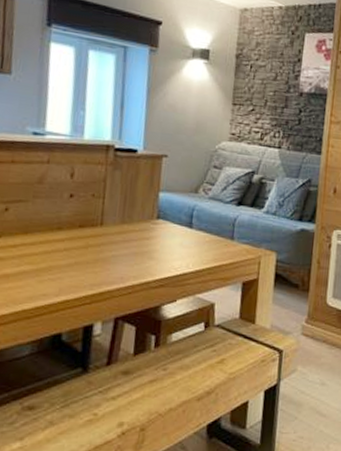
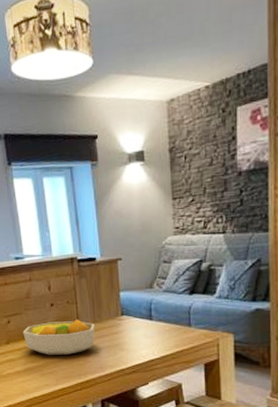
fruit bowl: none [24,216,123,259] -> present [23,318,95,355]

